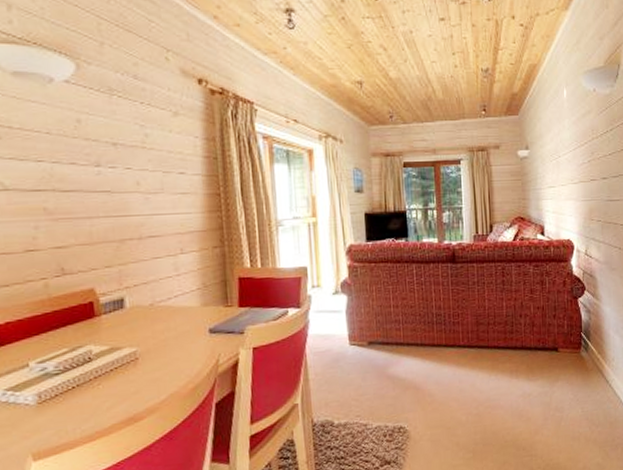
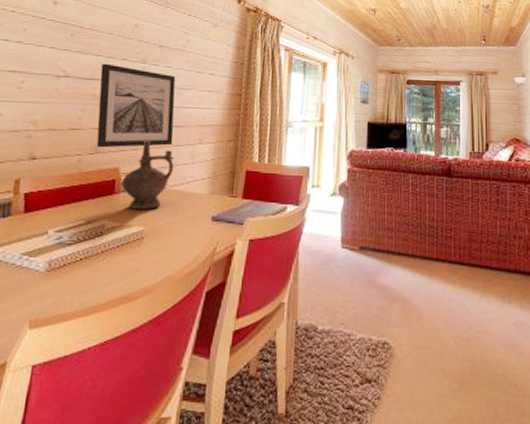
wall art: none [46,170,151,269] -> present [96,63,176,148]
ceremonial vessel: none [100,254,157,331] -> present [121,140,174,210]

